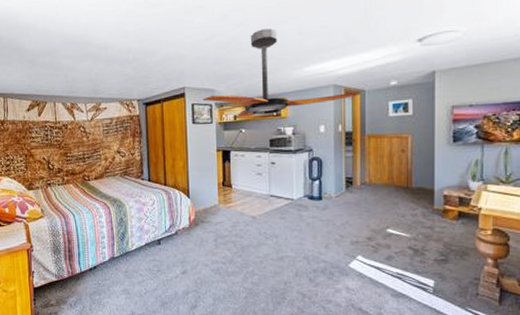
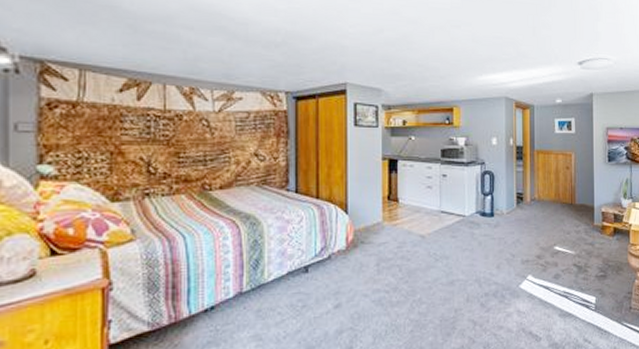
ceiling fan: present [202,28,354,120] -> none [367,30,524,126]

